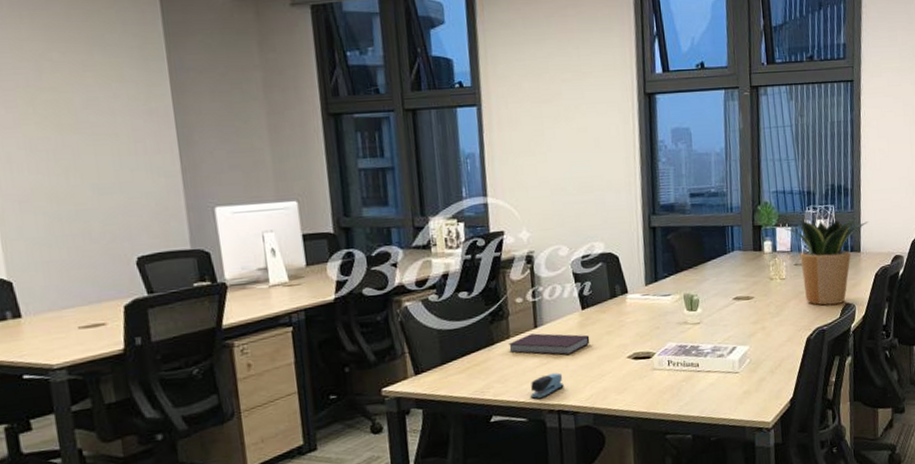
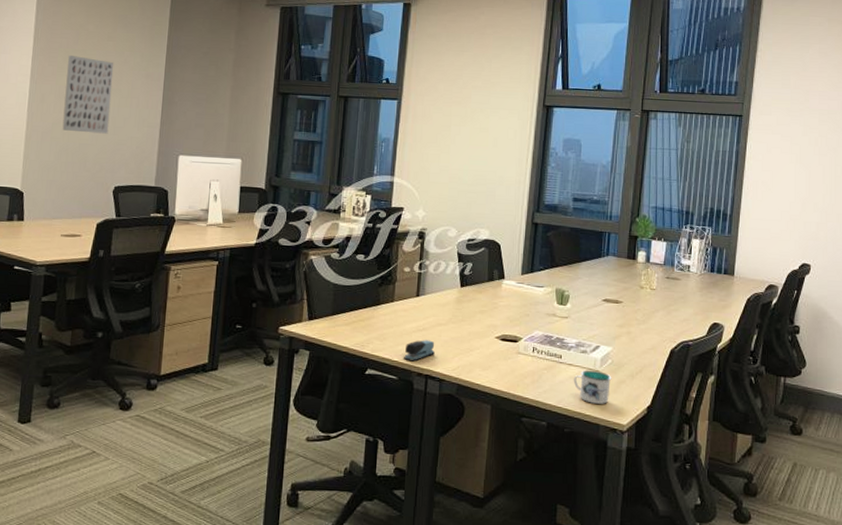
wall art: none [32,96,113,196] -> present [62,56,114,134]
notebook: present [509,333,590,356] -> none [392,301,464,326]
mug: none [713,372,752,407] -> present [573,370,612,404]
potted plant: present [784,219,869,306] -> none [660,236,745,322]

